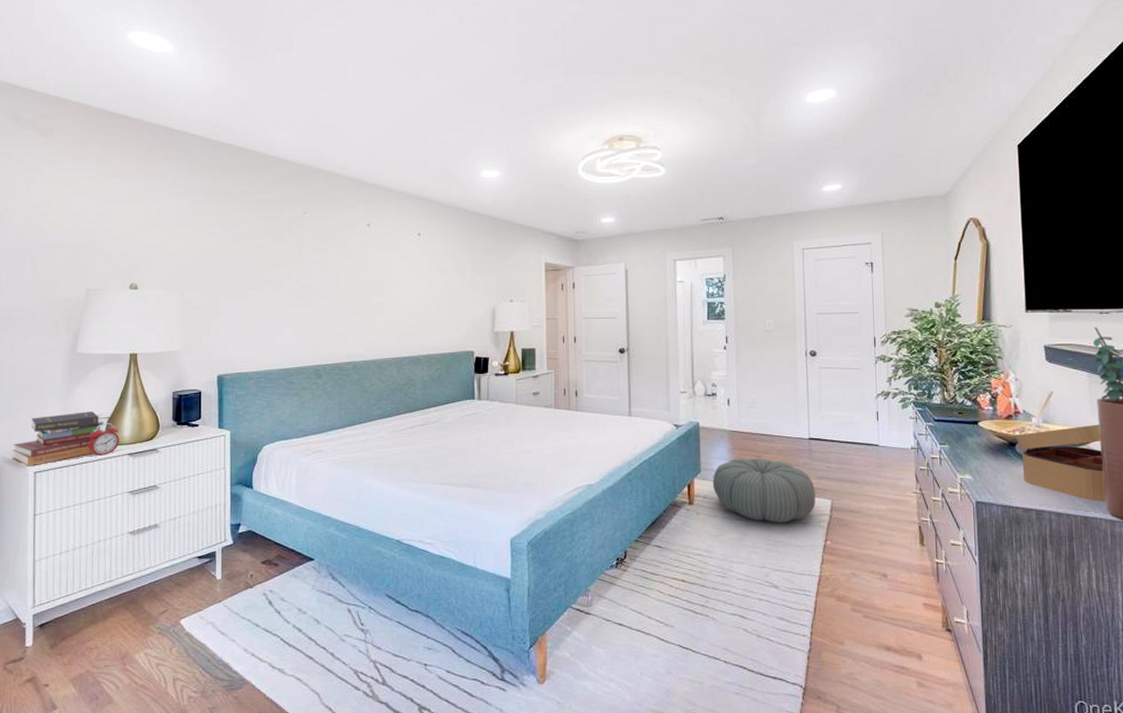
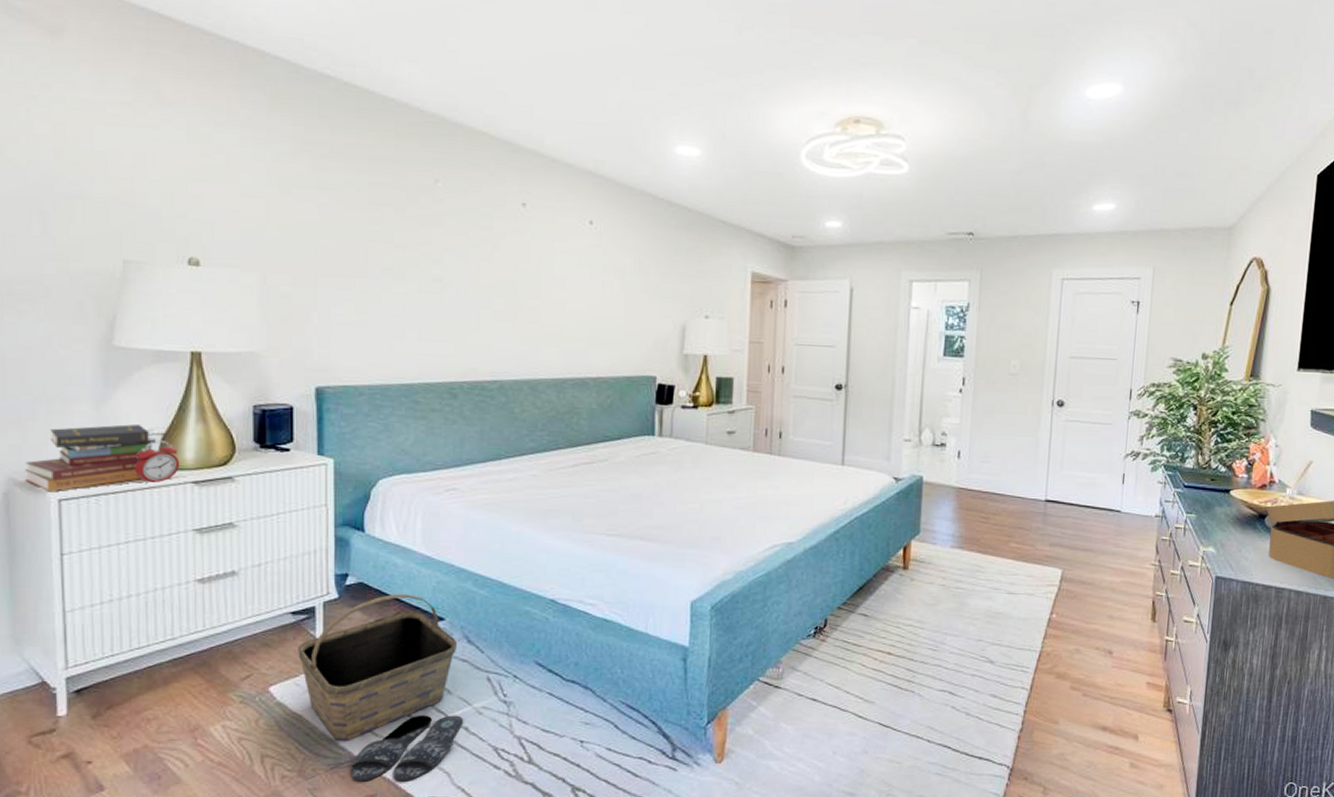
basket: none [202,538,325,666] -> present [298,593,458,742]
slippers: none [242,642,329,701] -> present [351,715,463,782]
pouf: present [712,458,816,523] -> none [931,519,1046,593]

